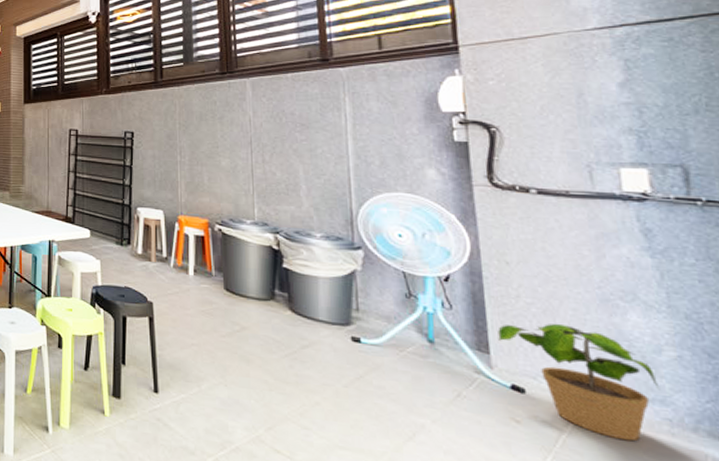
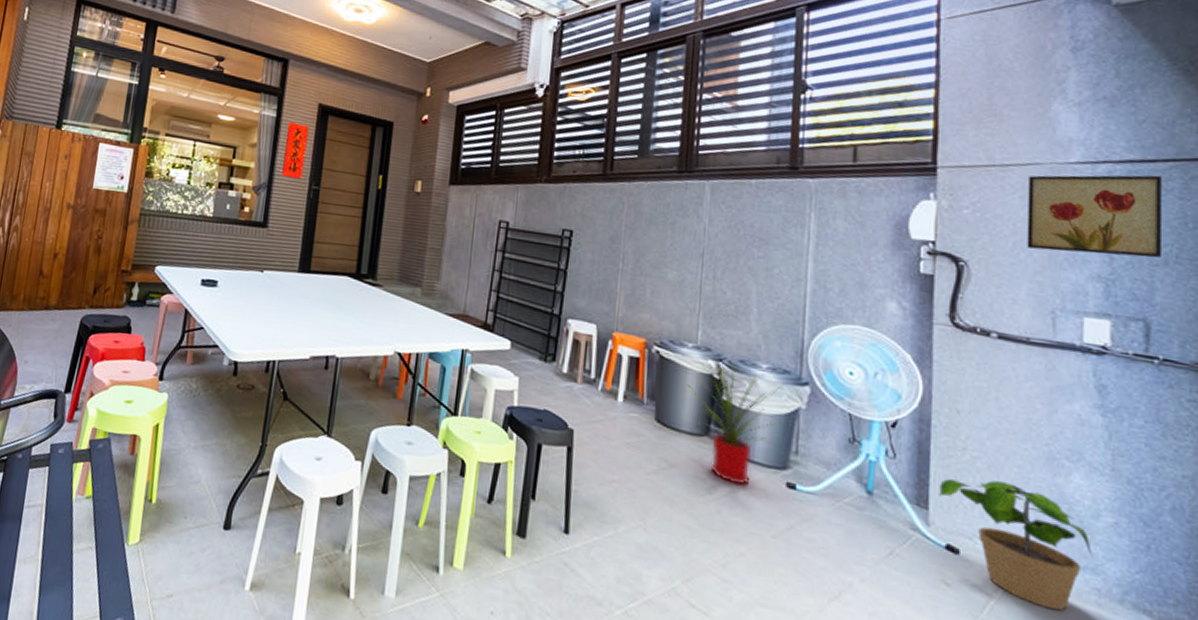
house plant: none [250,230,340,342] -> present [687,356,784,485]
wall art: none [548,32,690,110] -> present [1027,175,1162,258]

